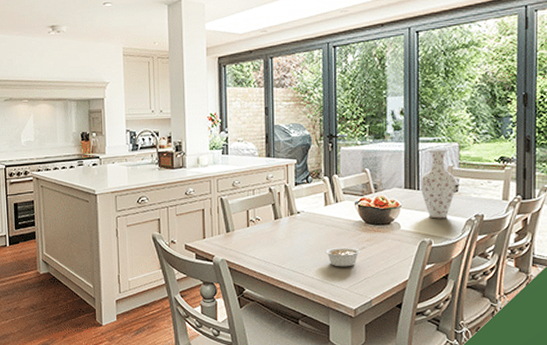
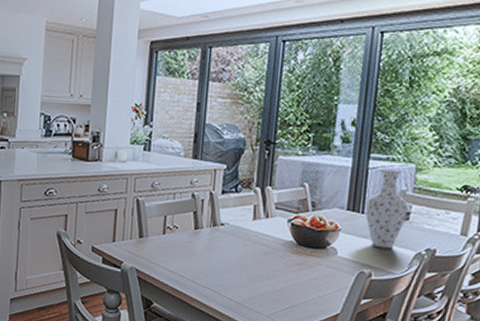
legume: present [325,247,366,267] -> none [247,268,295,292]

